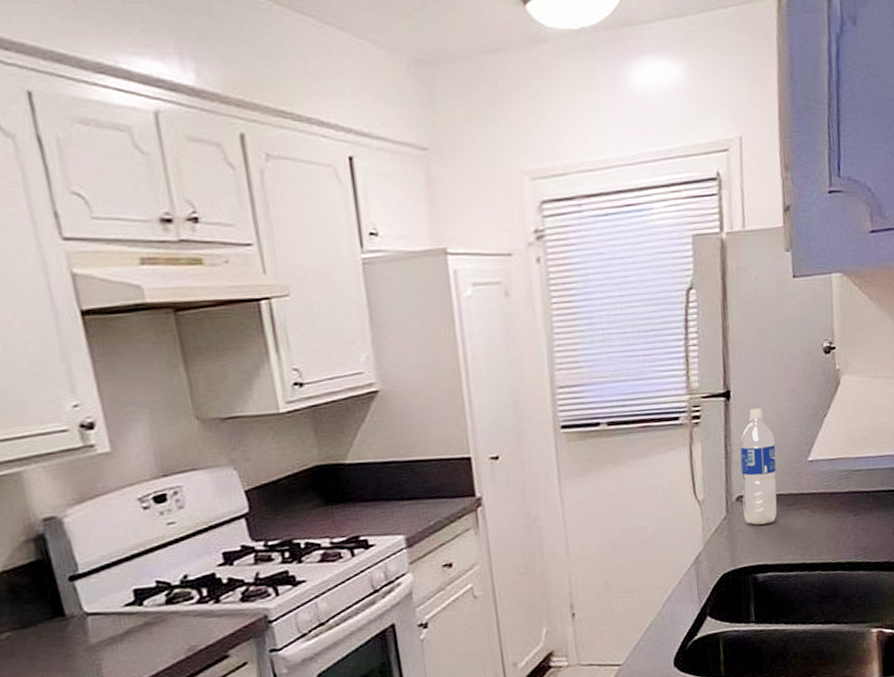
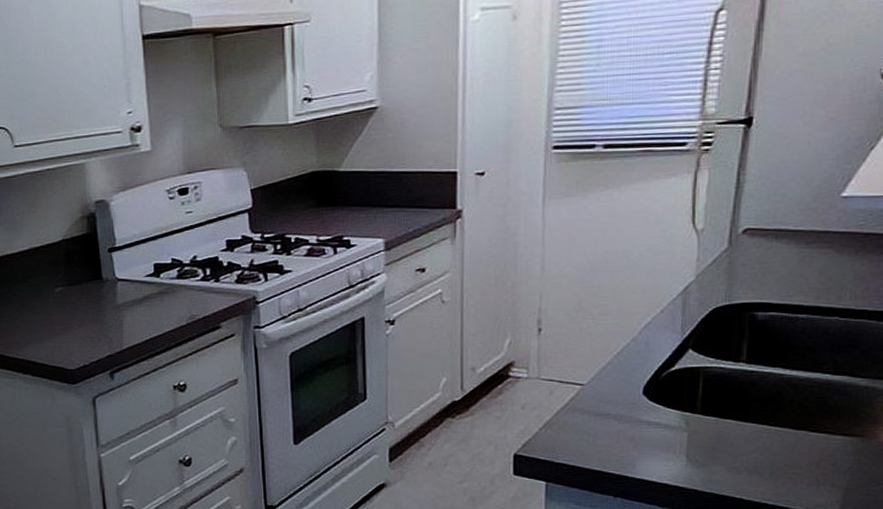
water bottle: present [740,408,777,525] -> none [750,137,801,261]

